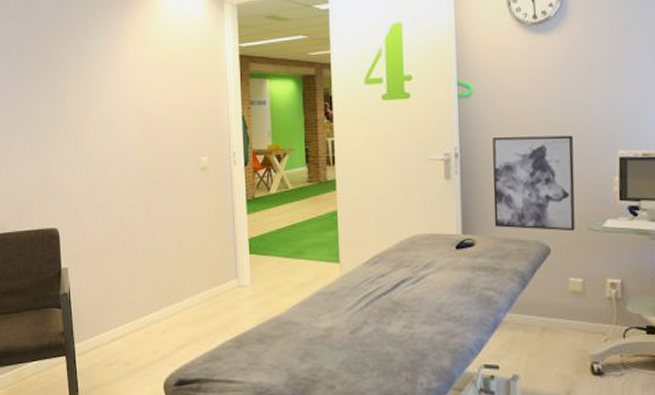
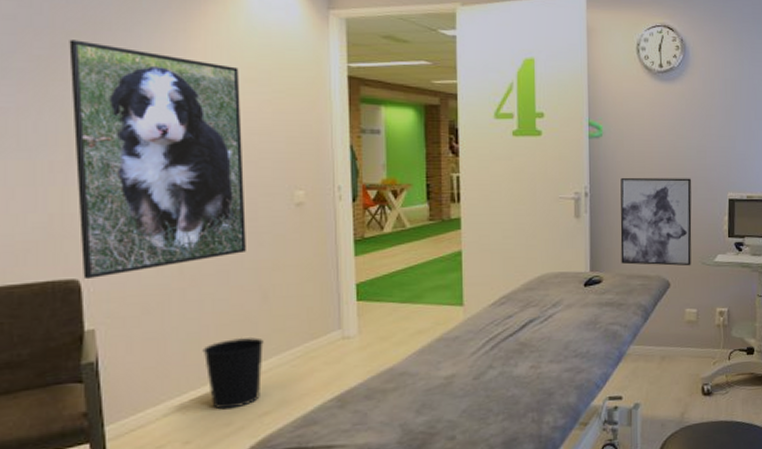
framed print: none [50,44,166,229] -> present [69,39,246,280]
wastebasket: none [137,280,179,340] -> present [202,337,263,410]

